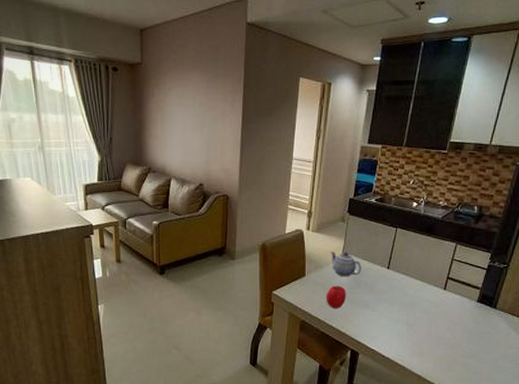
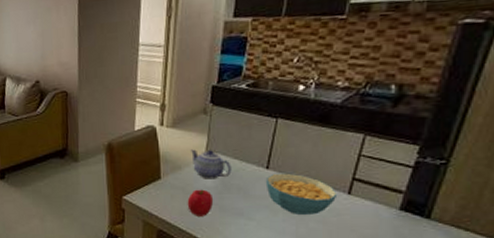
cereal bowl: none [386,272,437,306] -> present [265,173,338,215]

